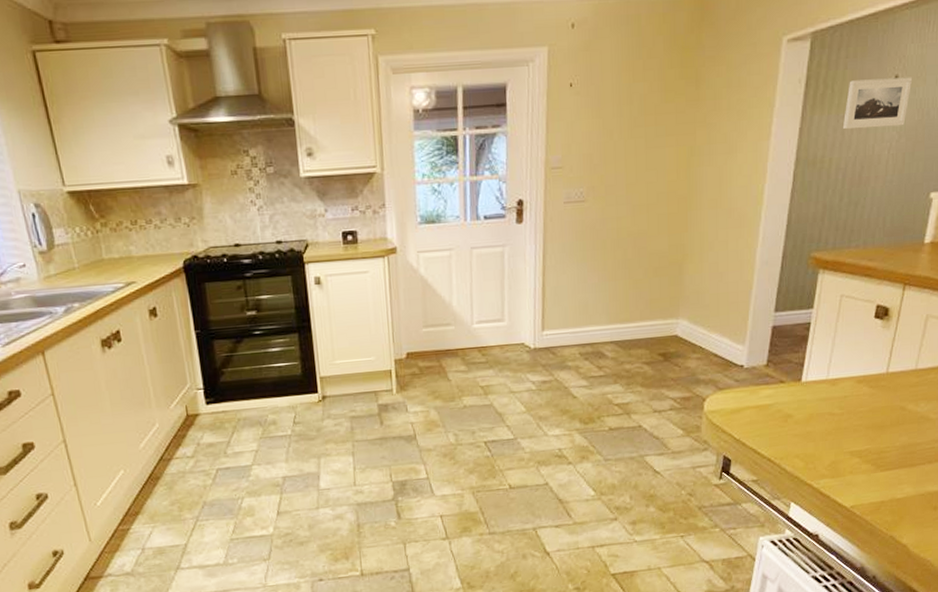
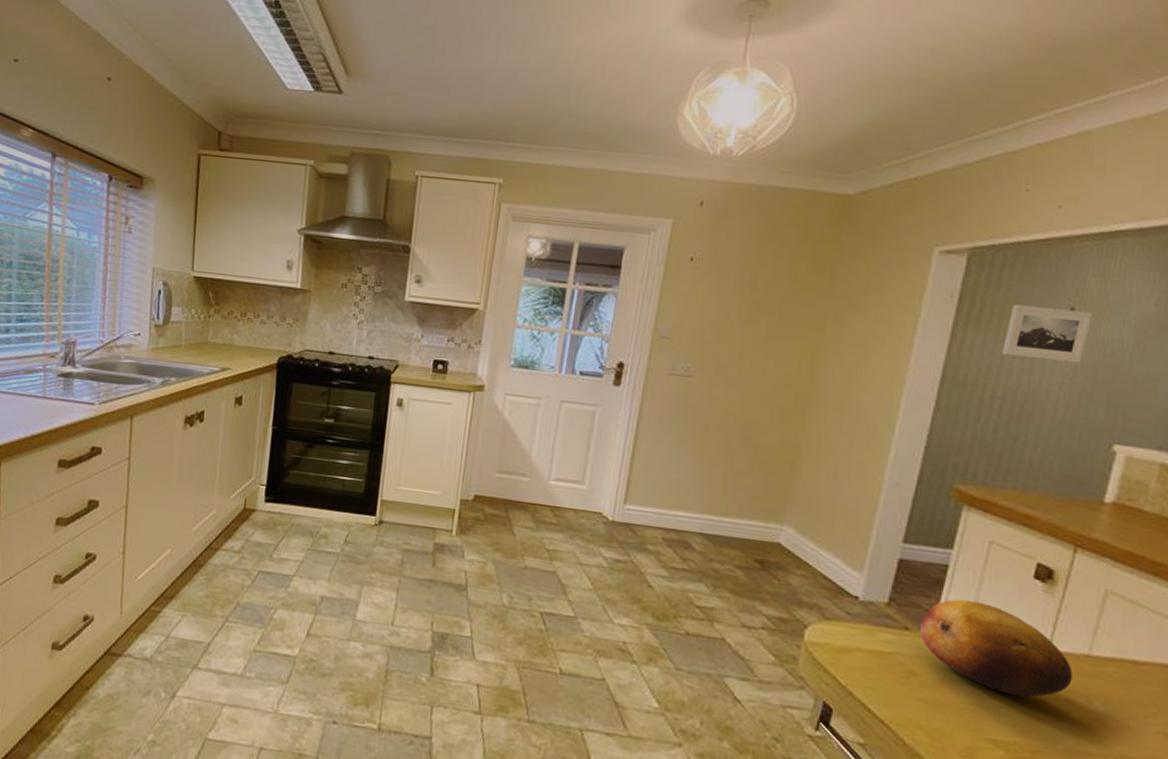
fruit: none [792,346,905,414] -> present [920,599,1073,697]

